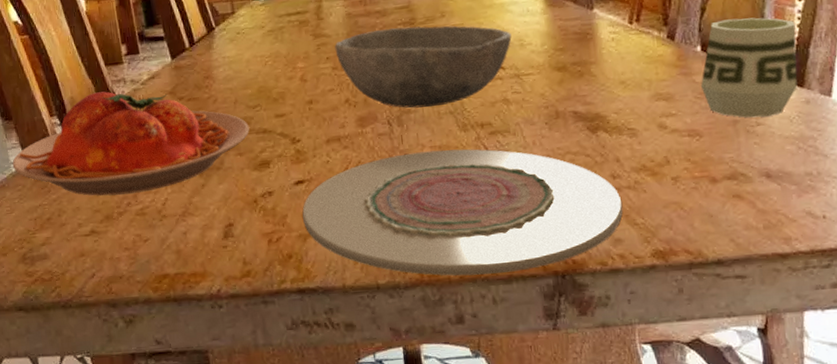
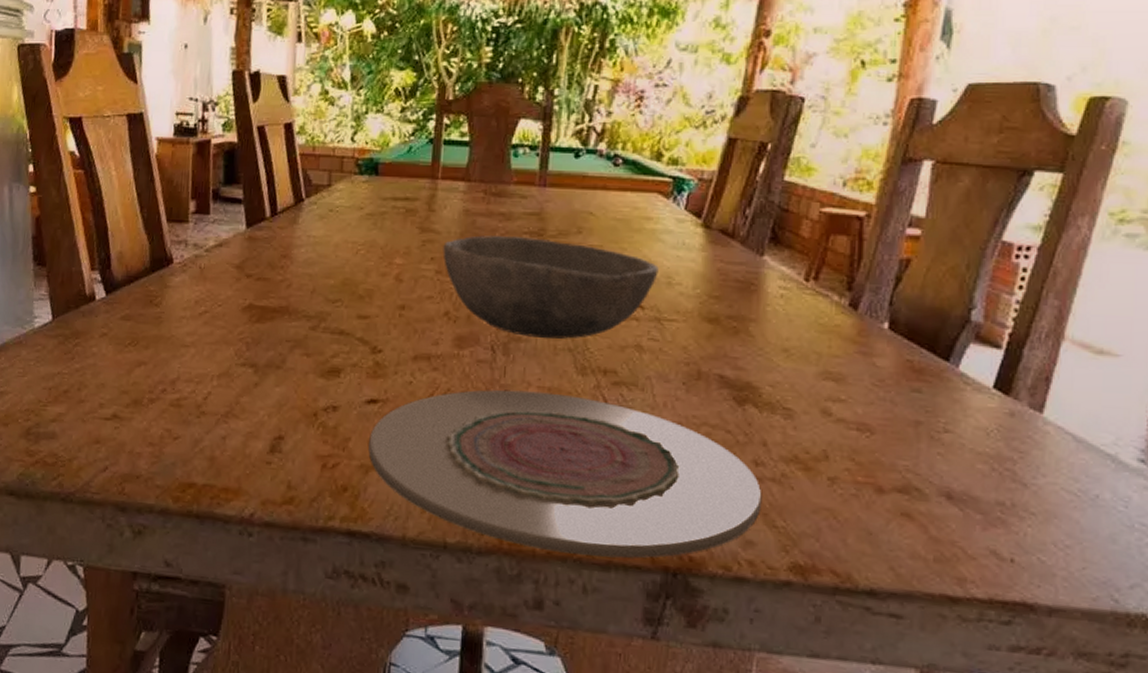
plate: present [12,91,250,196] -> none [35,251,324,380]
cup: present [700,17,798,118] -> none [881,296,1010,424]

